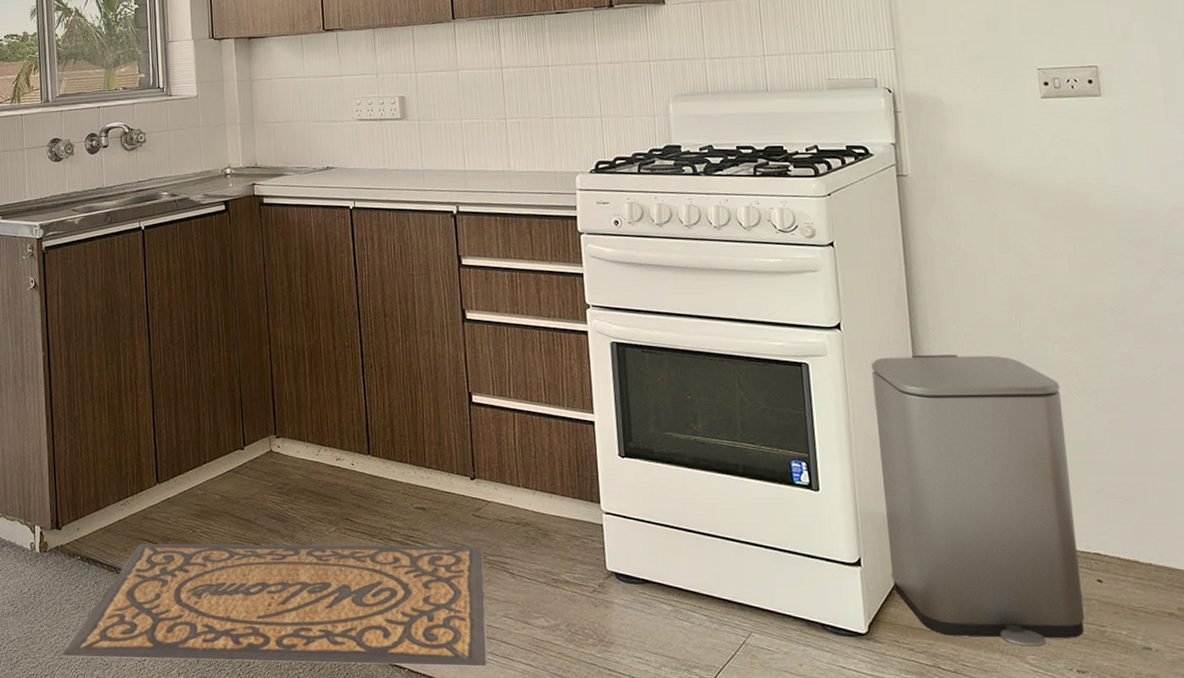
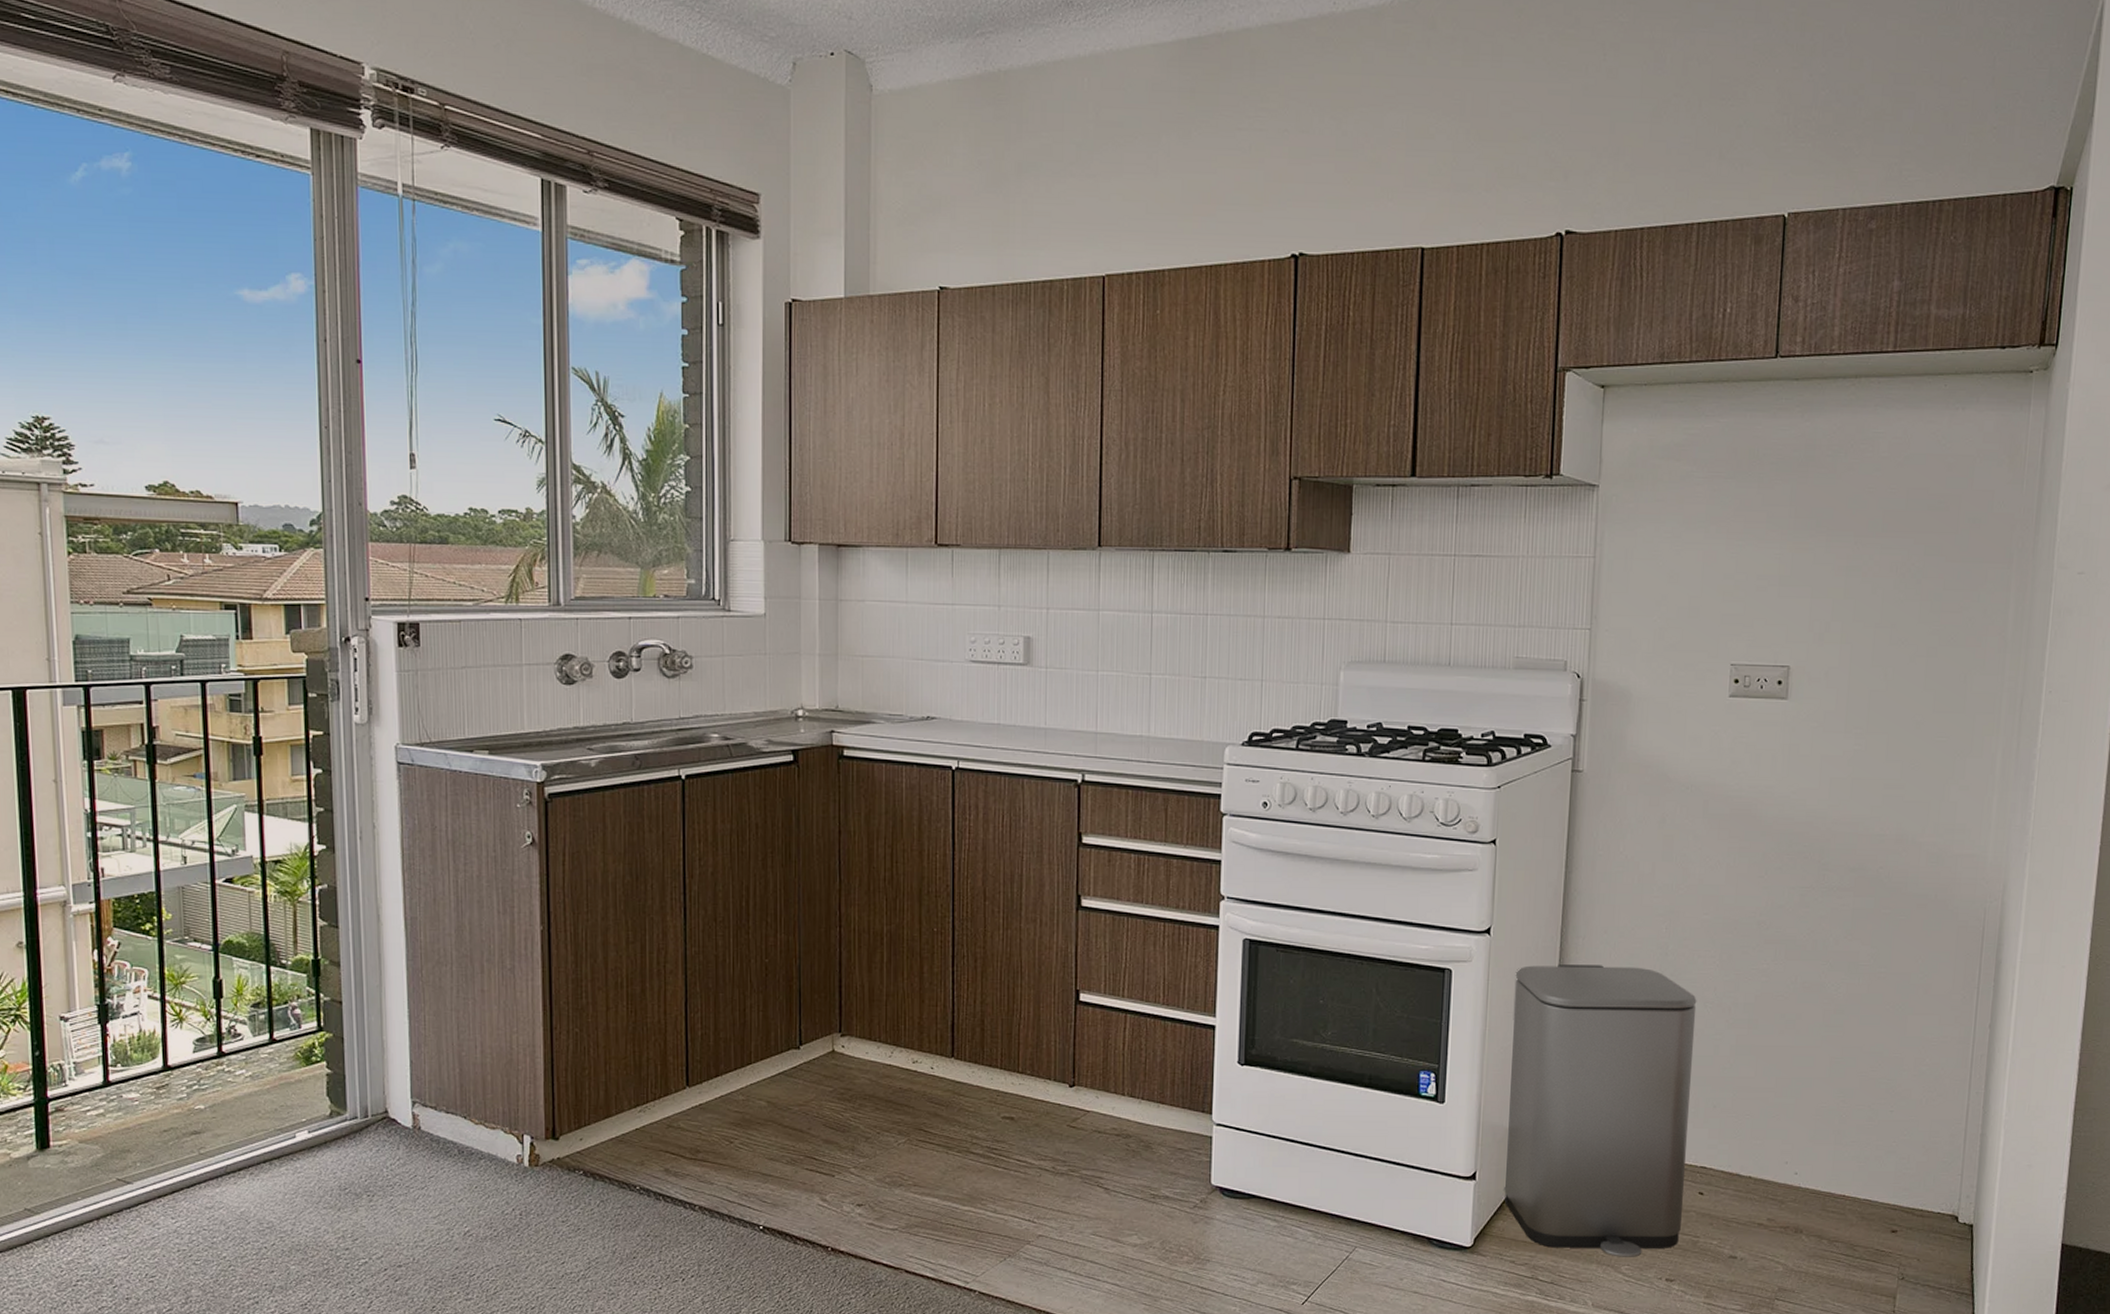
doormat: present [60,544,488,667] -> none [553,1157,1077,1288]

